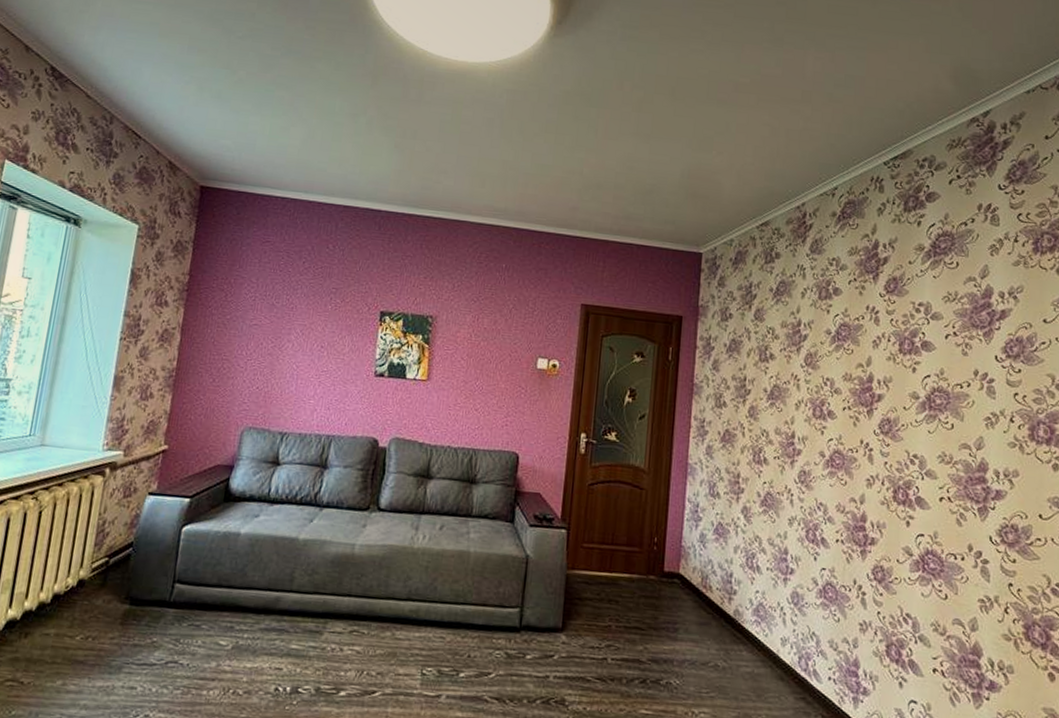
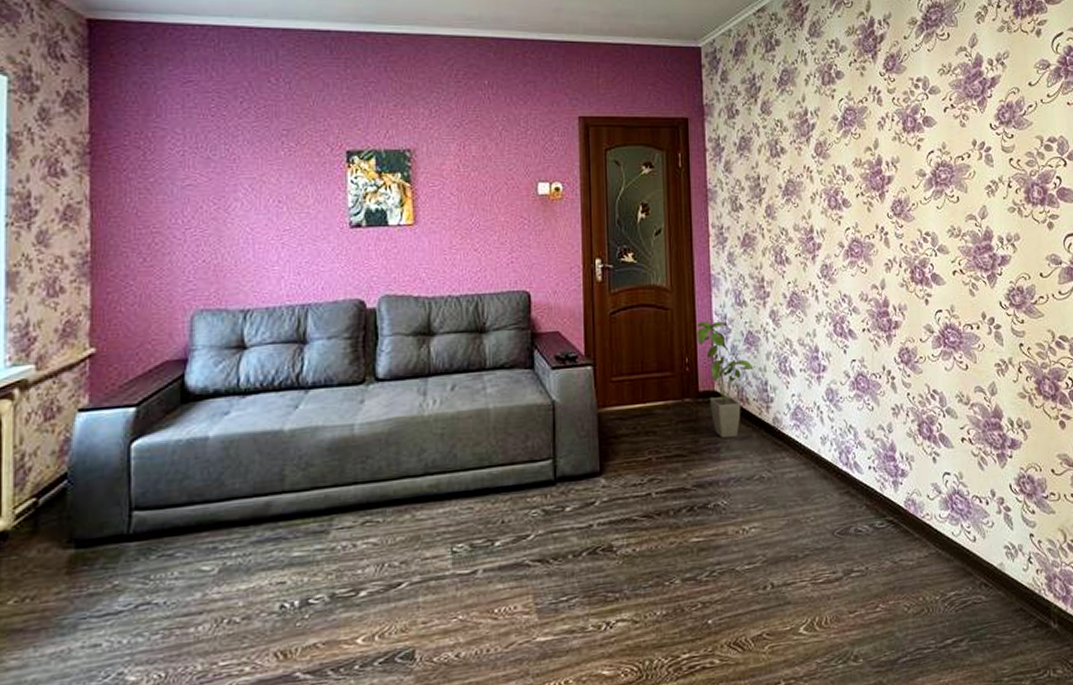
house plant: none [668,505,723,622] -> present [696,320,757,439]

